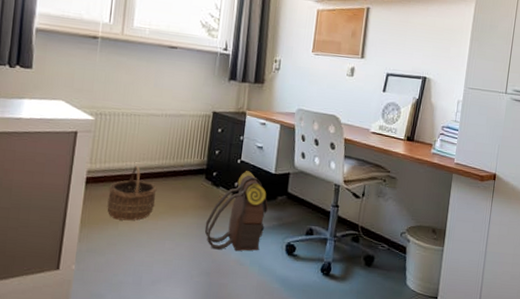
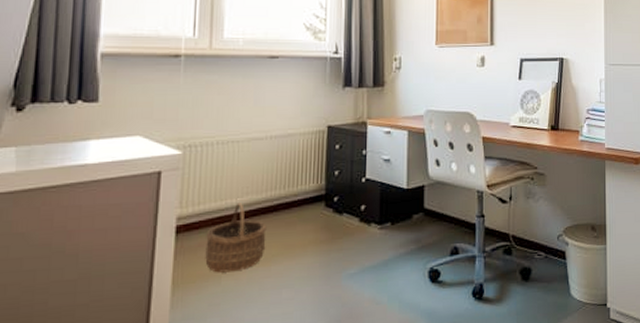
backpack: present [204,171,268,251] -> none [329,190,403,290]

